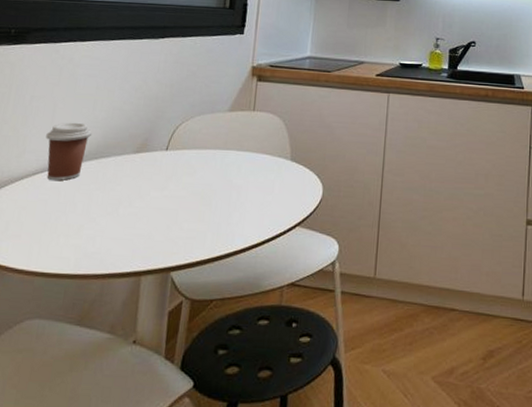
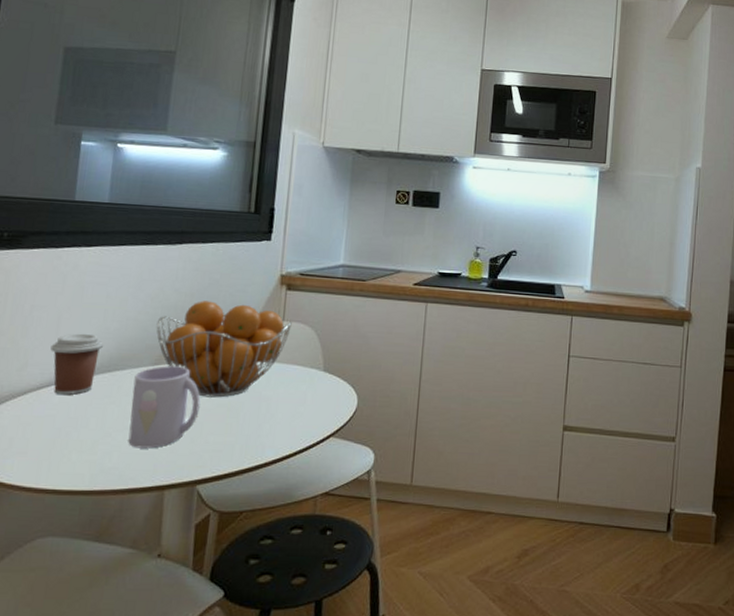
mug: none [110,154,177,235] -> present [128,366,201,449]
fruit basket: none [138,91,262,186] -> present [156,301,292,398]

